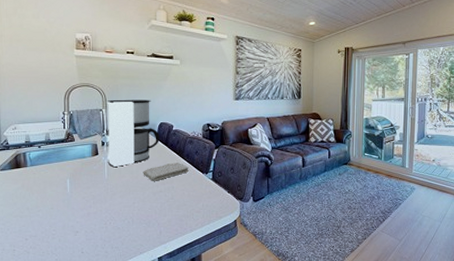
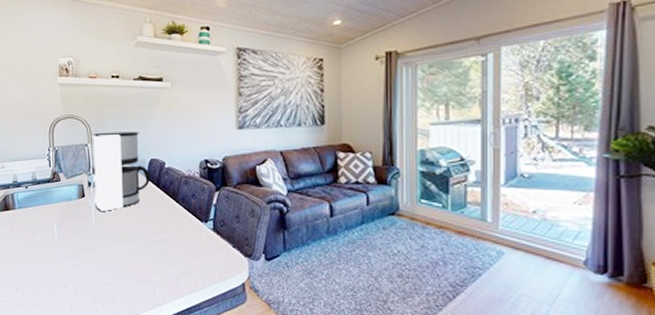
washcloth: present [143,163,189,181] -> none [133,208,185,230]

